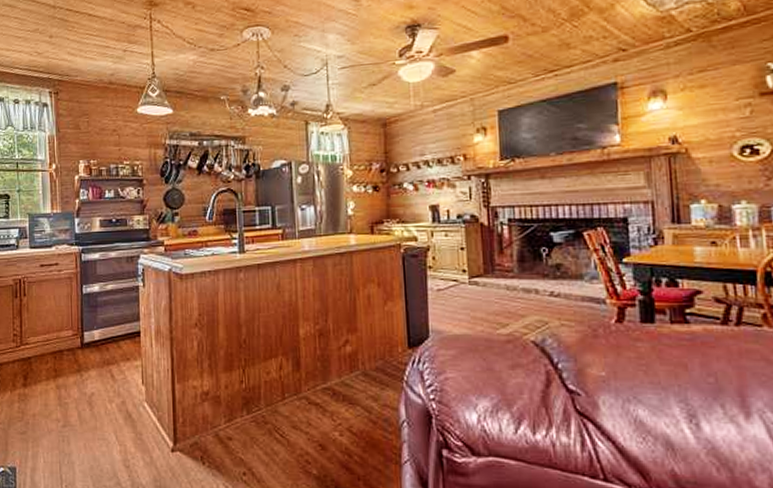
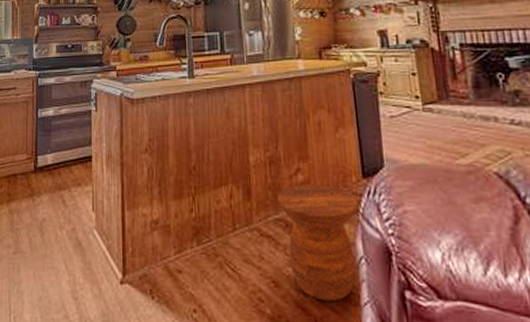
side table: none [325,354,403,461] -> present [276,183,359,302]

